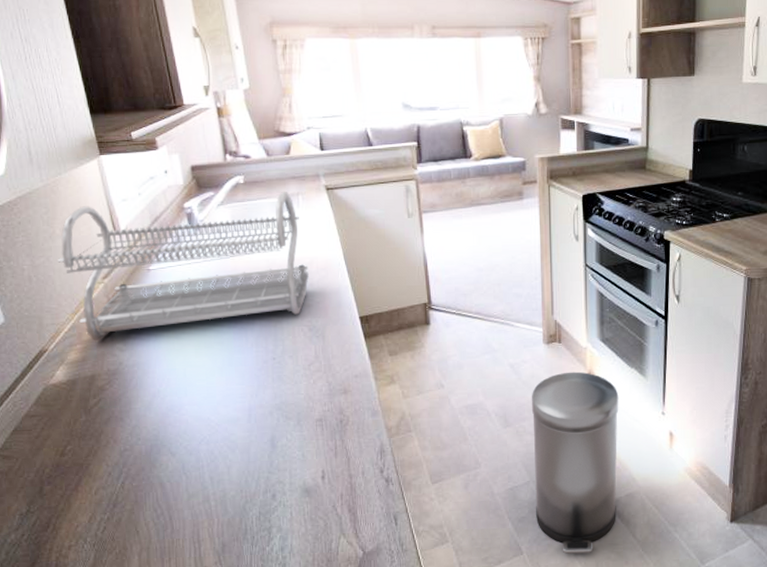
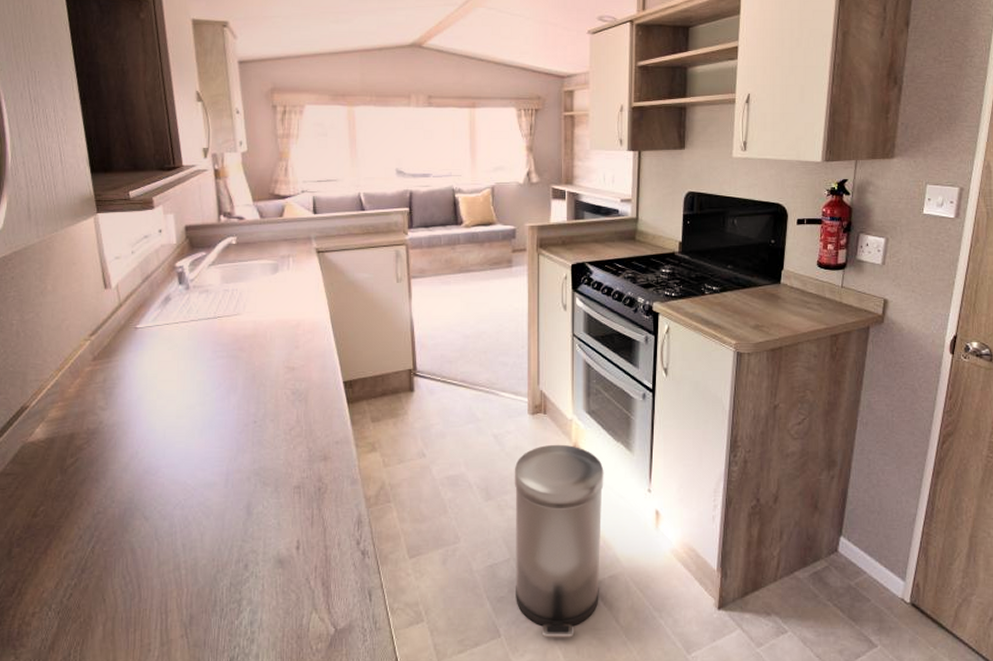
dish rack: present [57,191,309,340] -> none [47,252,295,398]

